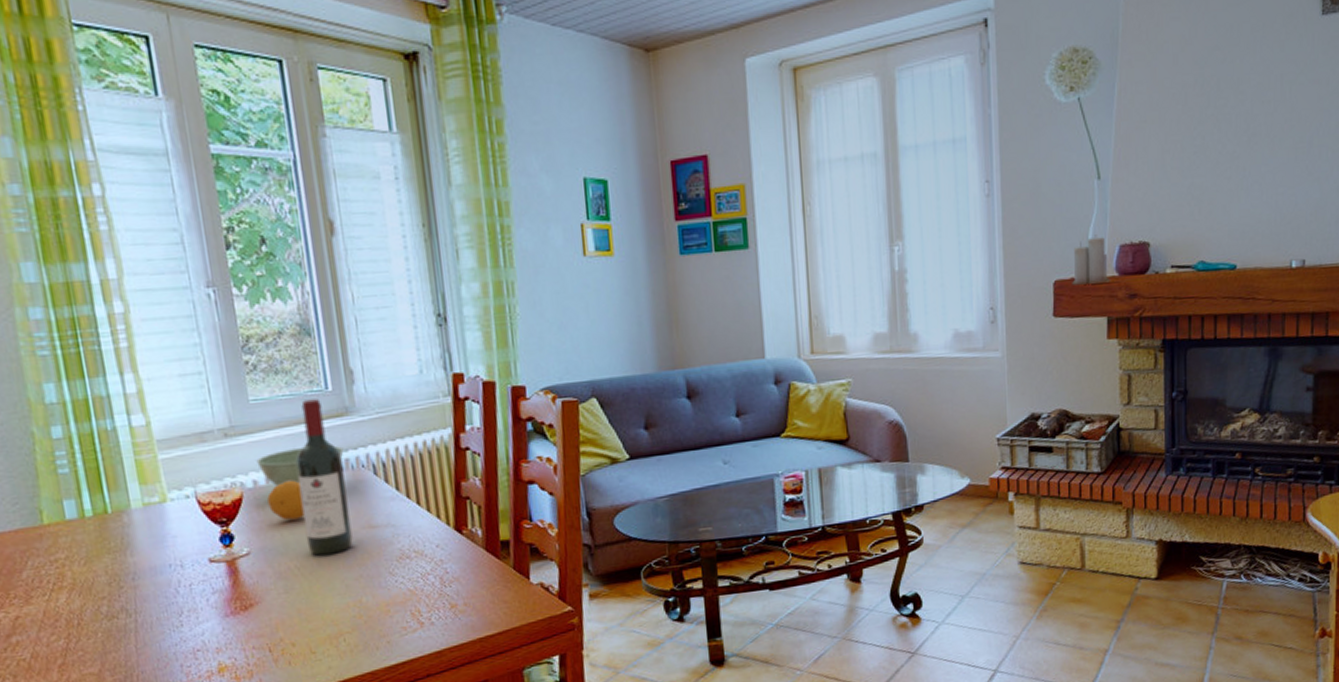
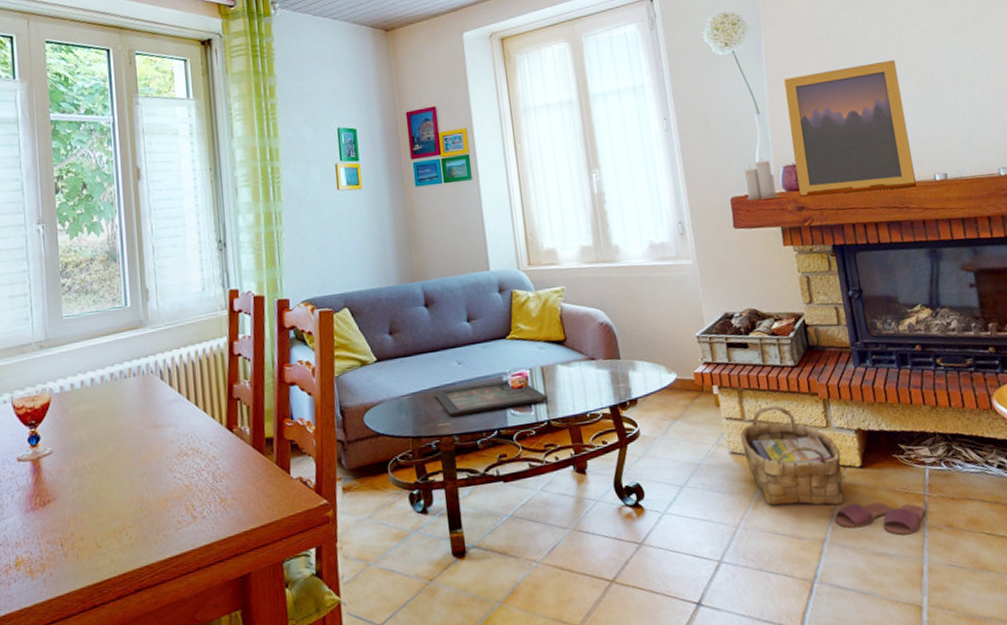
bowl: present [256,446,344,487] -> none [64,355,137,392]
fruit: present [267,480,305,521] -> none [71,385,101,422]
wine bottle: present [295,399,353,556] -> none [96,314,140,454]
icon panel: none [694,482,825,521] -> present [433,380,549,417]
woven basket: none [1033,514,1137,617] -> present [740,405,844,505]
slippers: none [1122,613,1216,647] -> present [835,502,925,535]
picture frame: none [1133,118,1270,283] -> present [783,60,917,198]

